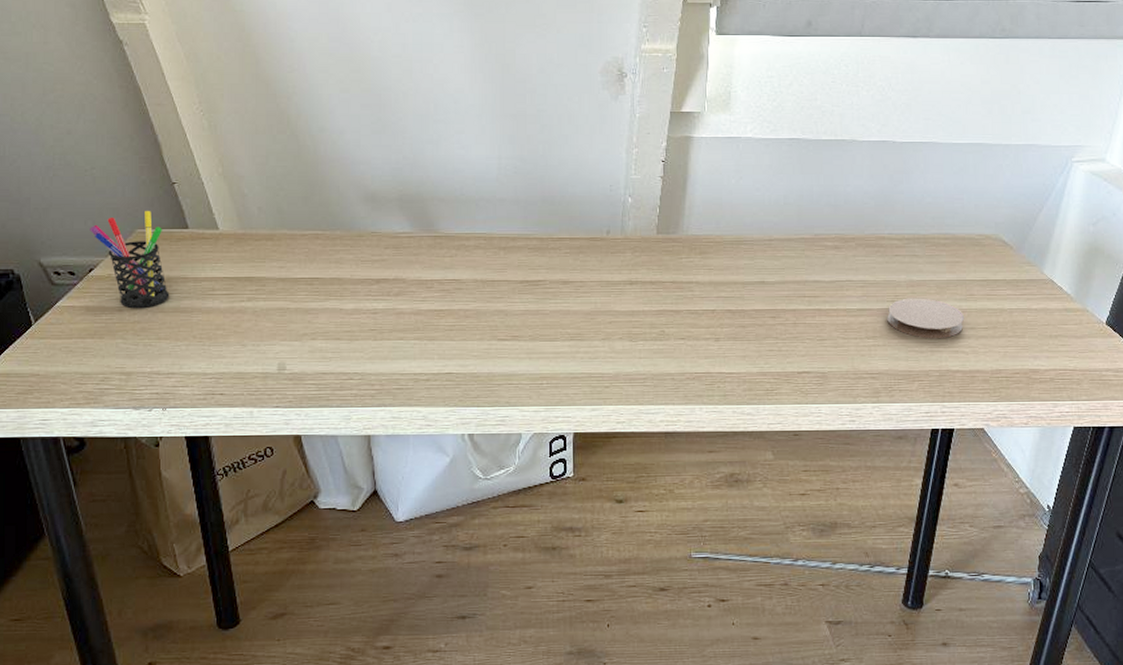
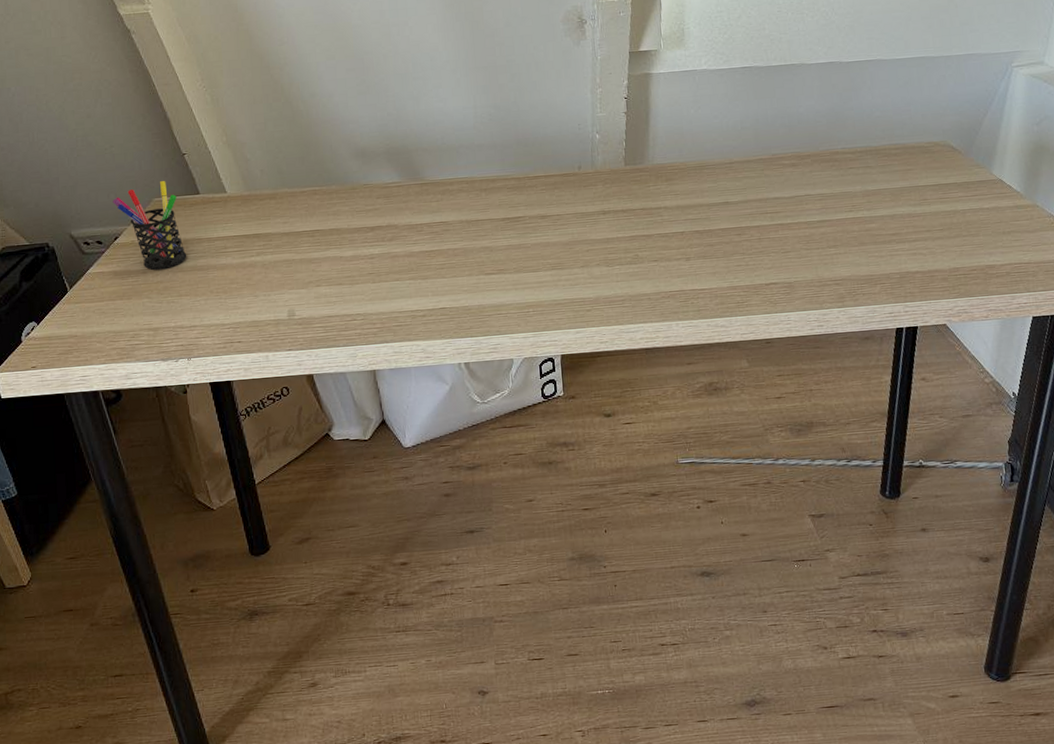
coaster: present [887,298,965,338] -> none [846,205,921,244]

